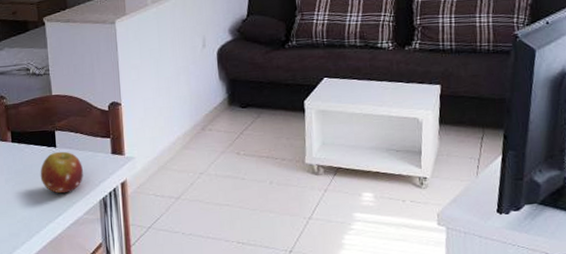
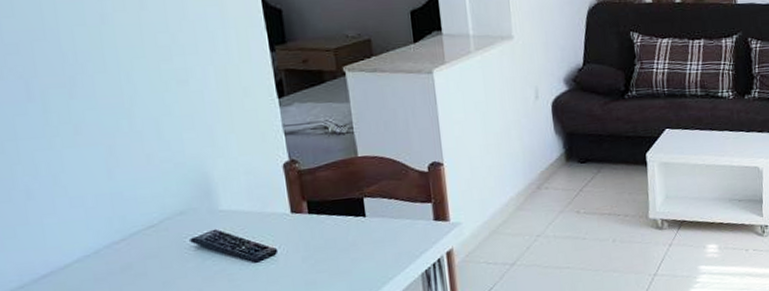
fruit: present [40,151,83,194] -> none [346,220,401,269]

